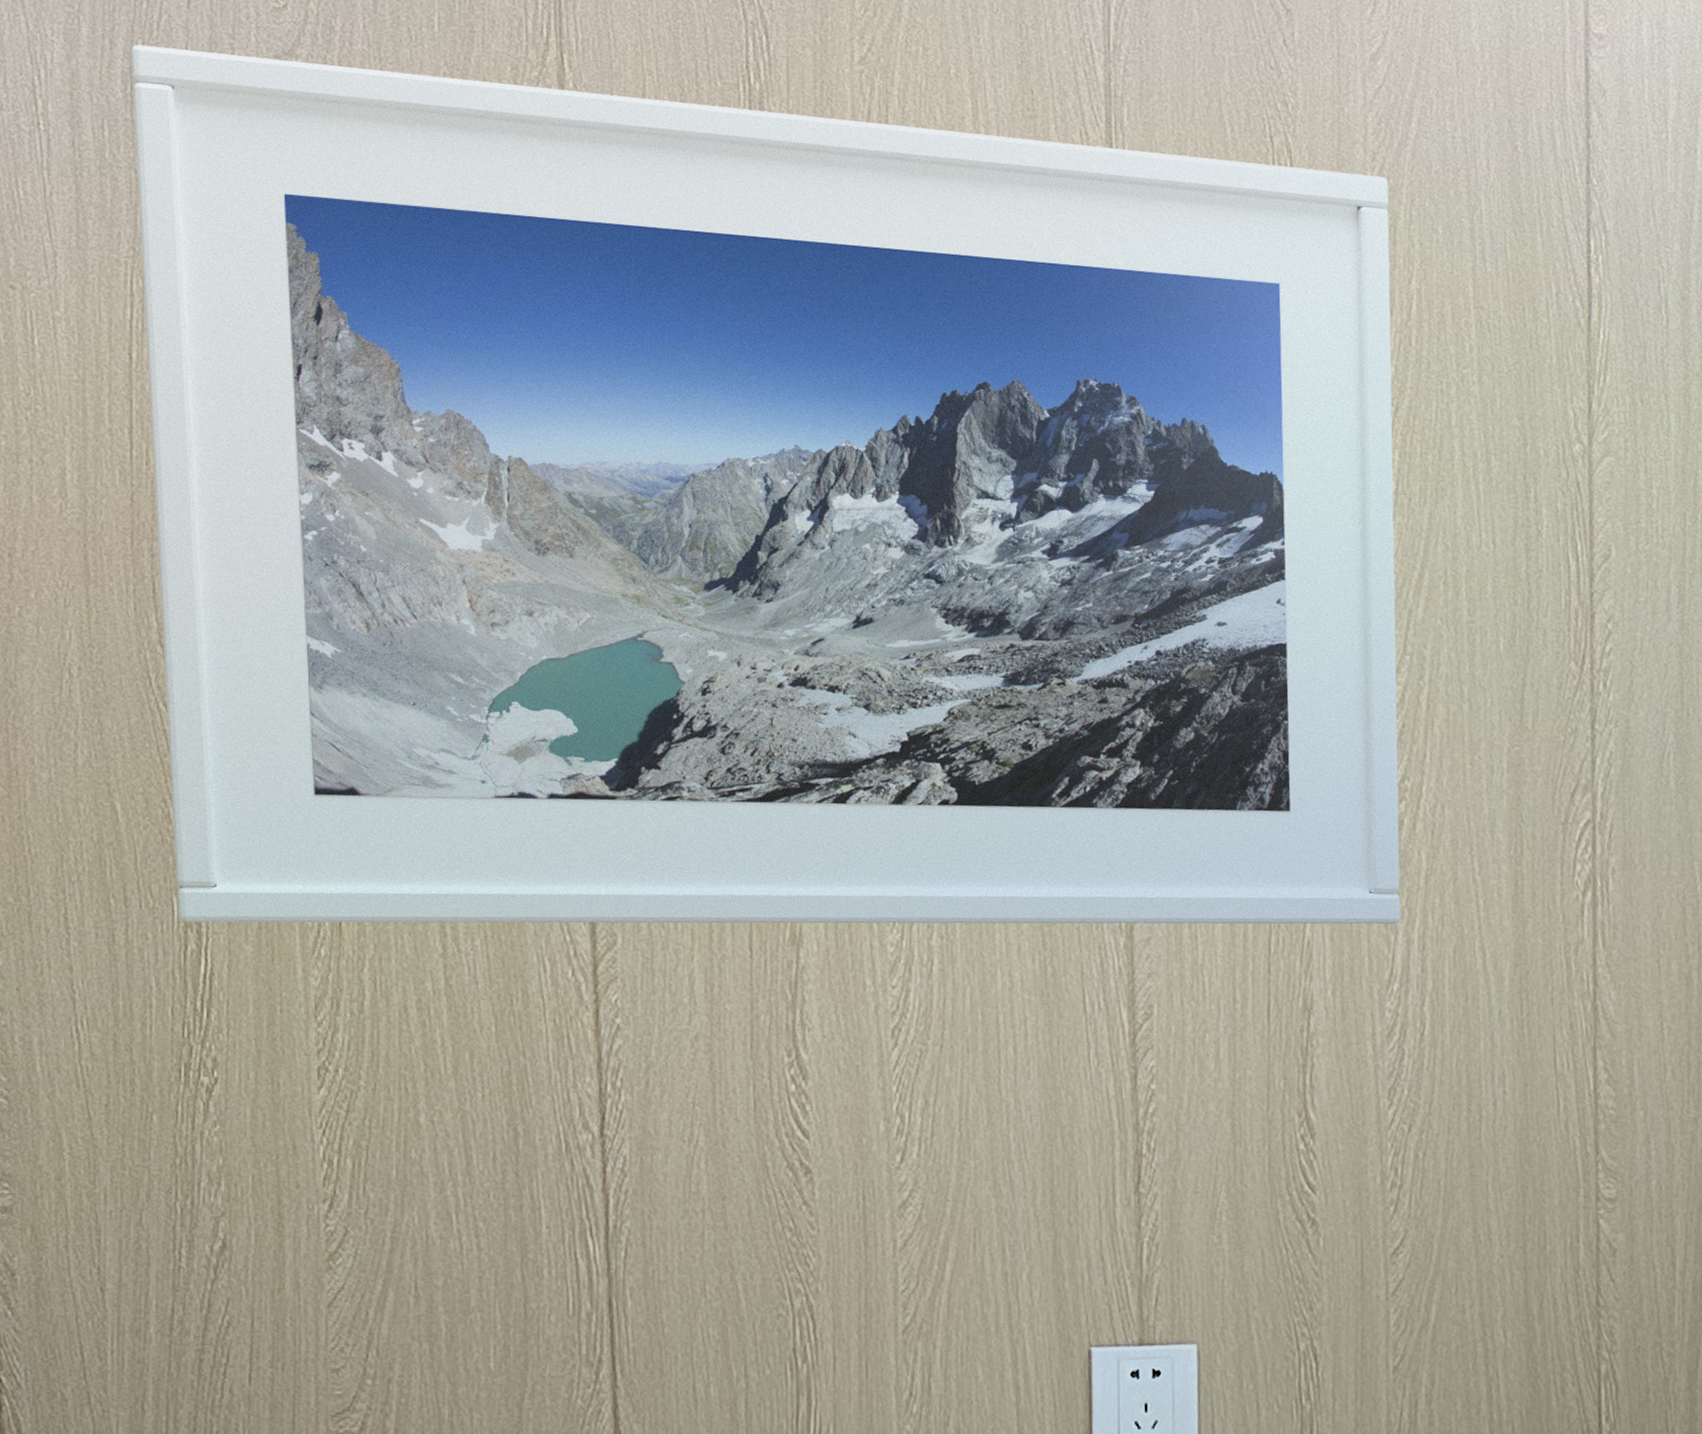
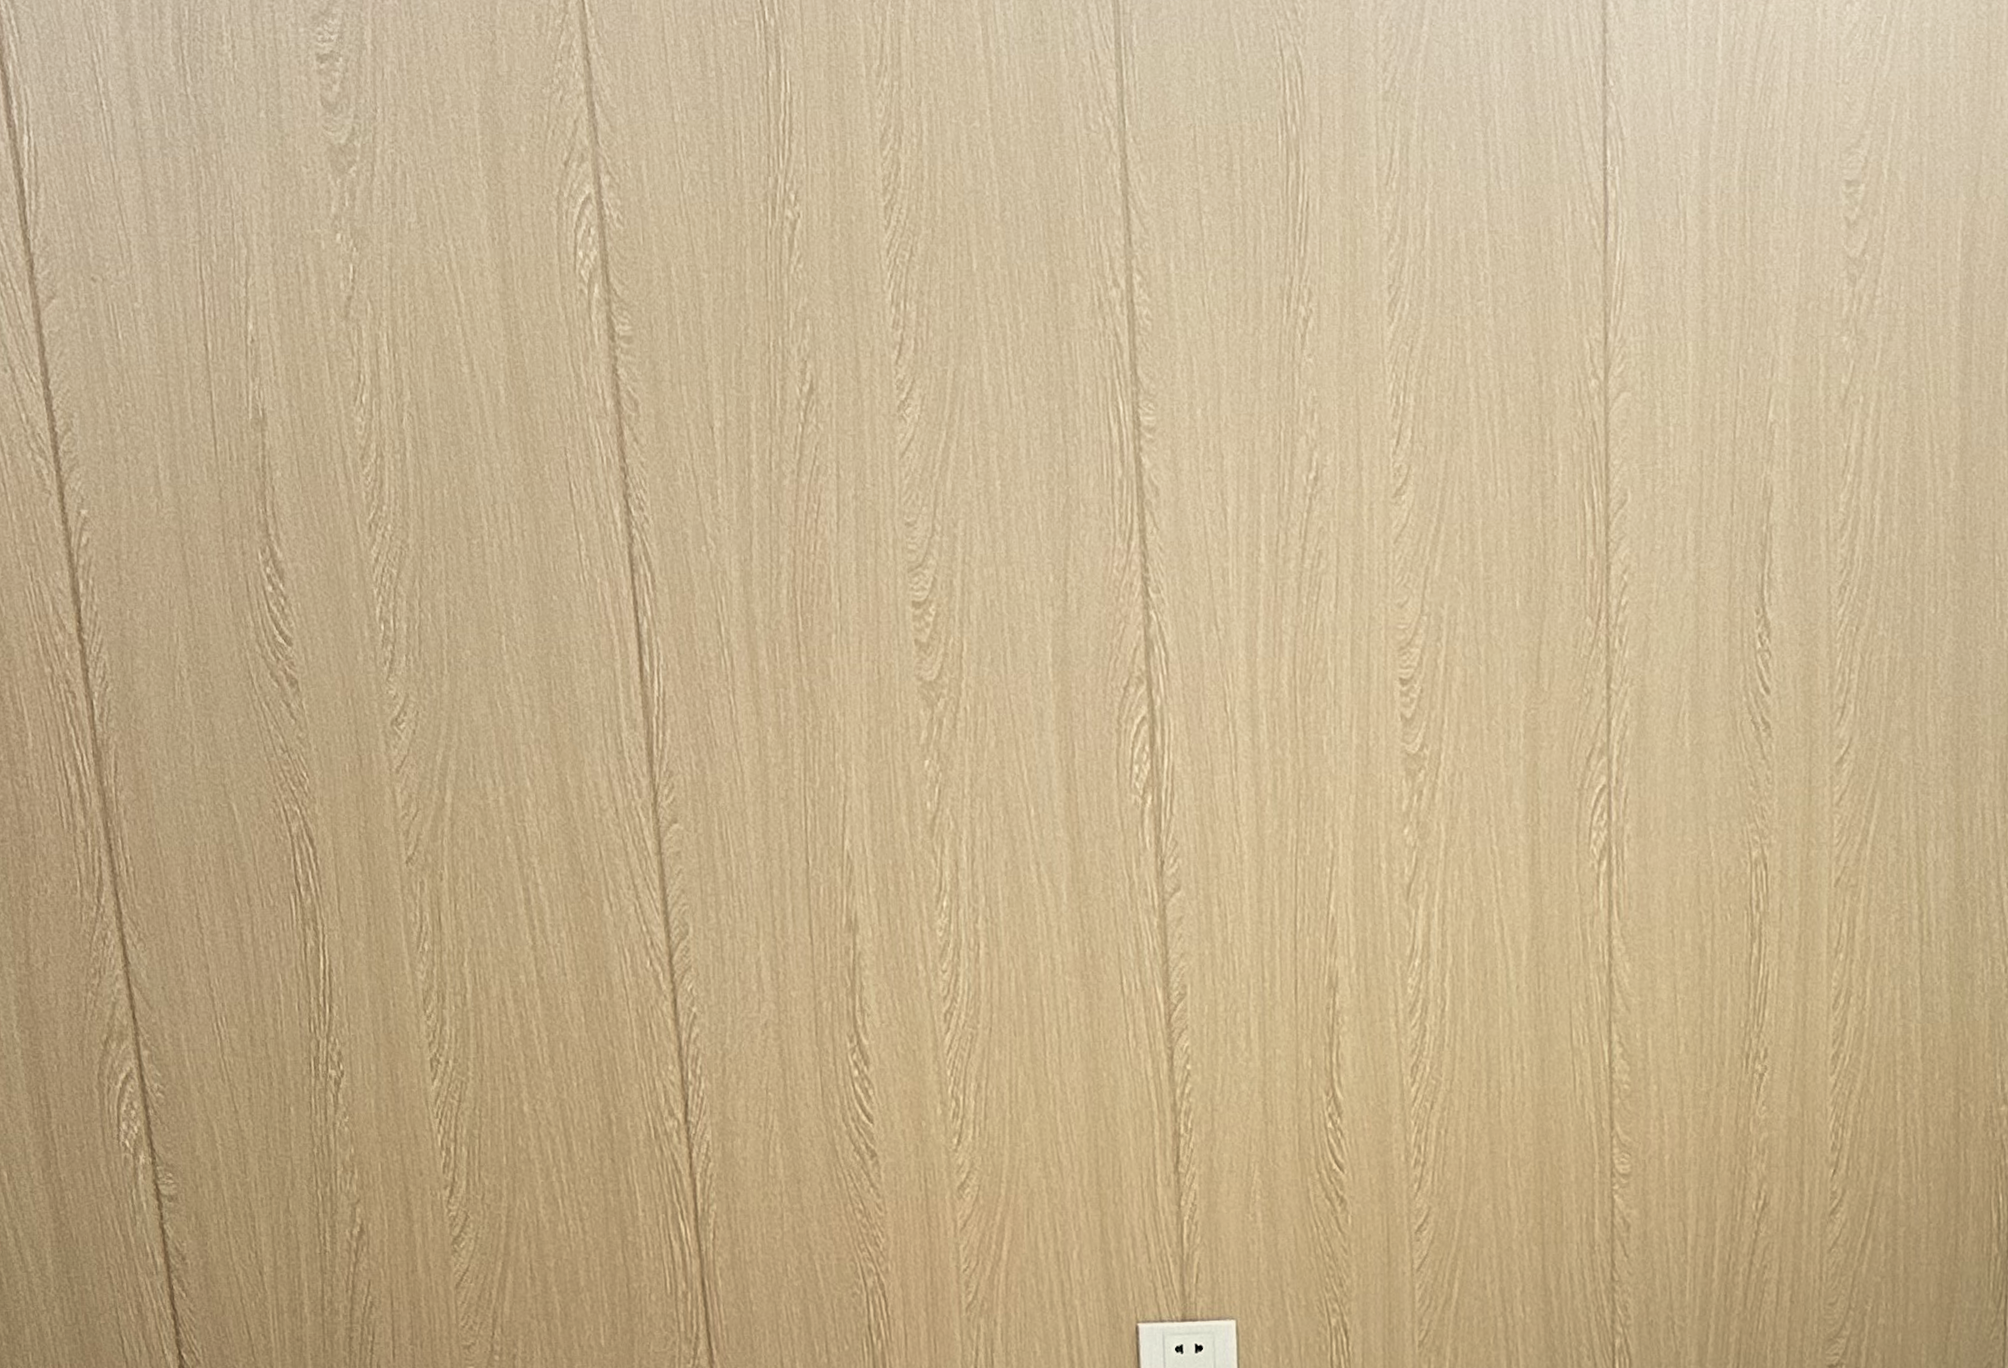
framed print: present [131,45,1401,925] -> none [179,12,1421,921]

